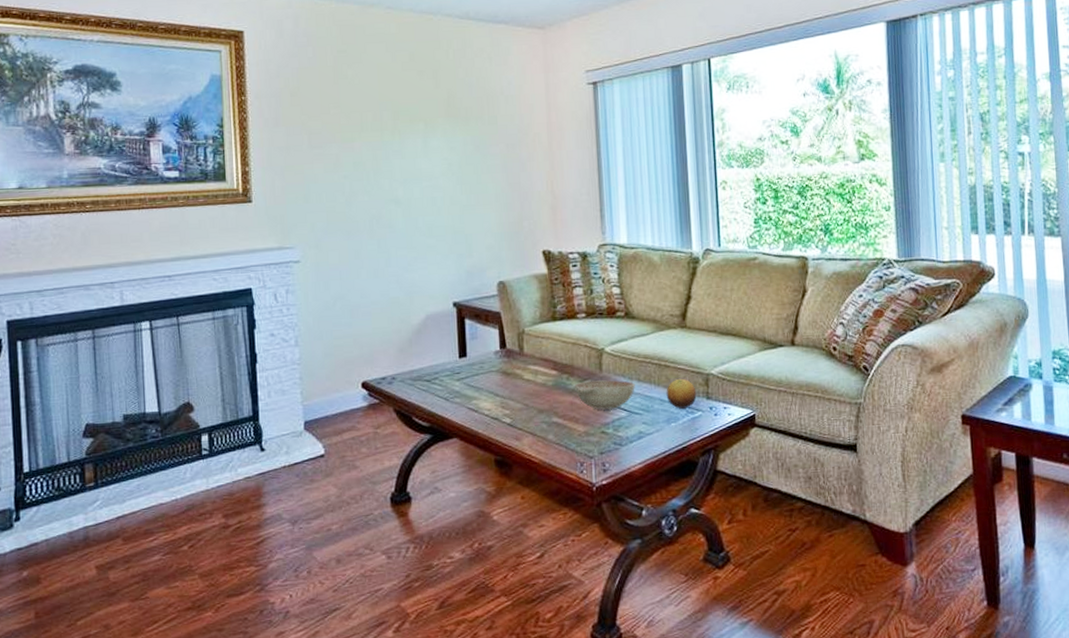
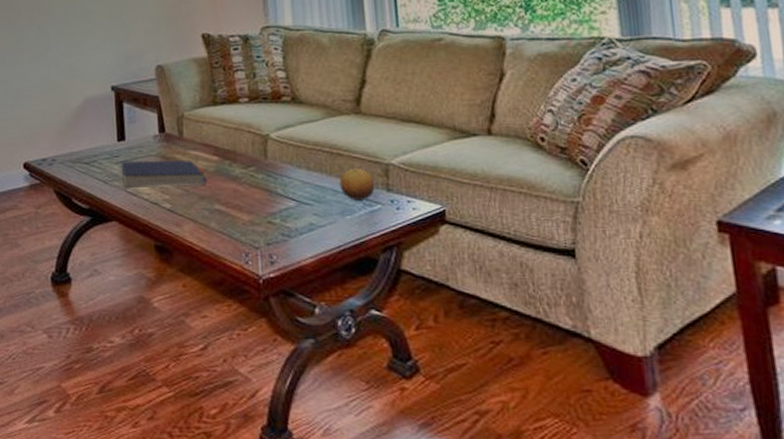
book: none [462,374,546,406] -> present [121,159,208,190]
decorative bowl: present [575,380,635,410] -> none [238,167,304,199]

